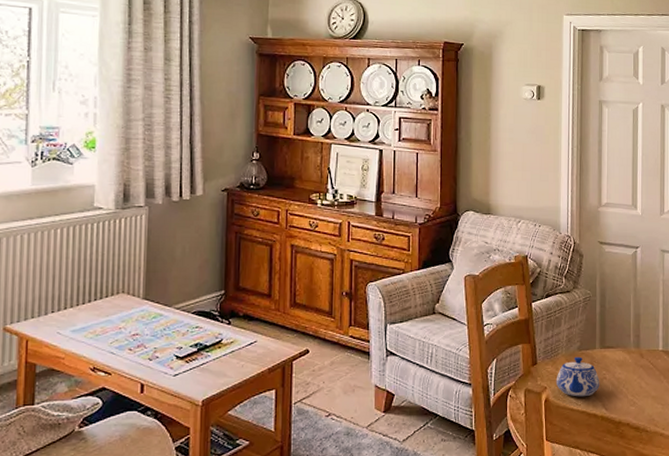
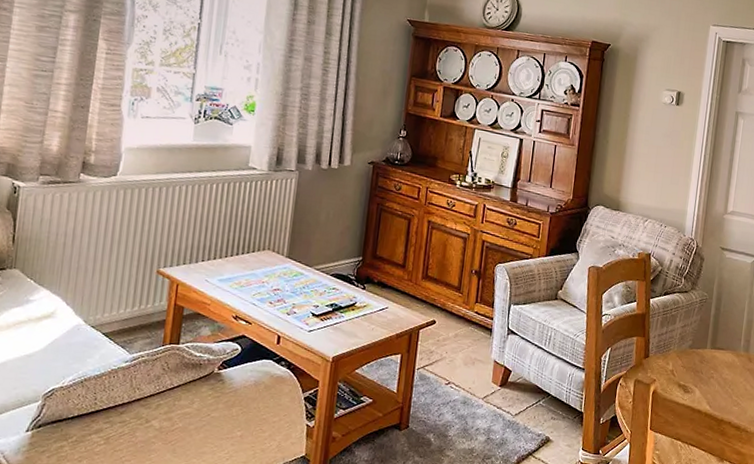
teapot: present [556,356,600,397] -> none [665,354,707,393]

